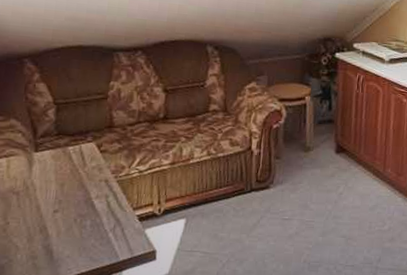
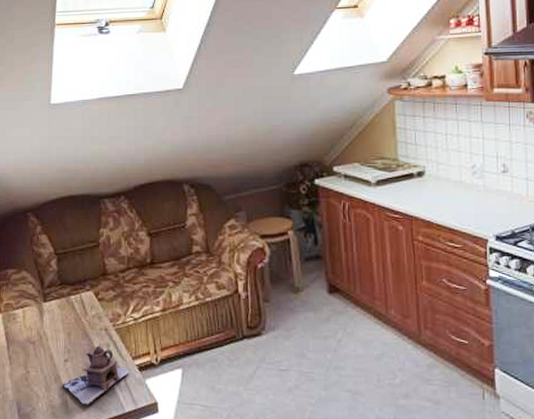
teapot: none [48,197,128,255] -> present [62,346,129,405]

